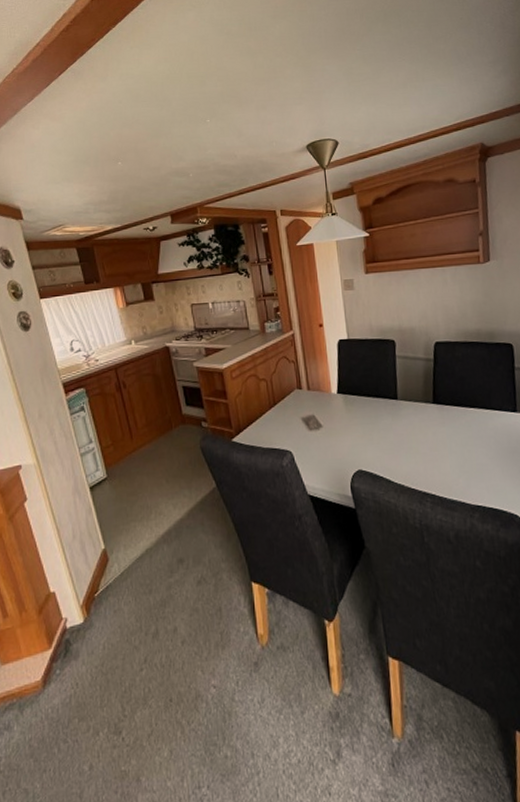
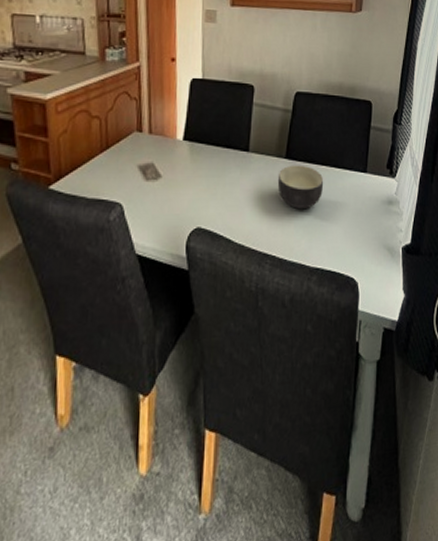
bowl: none [427,408,474,451] -> present [277,165,324,210]

